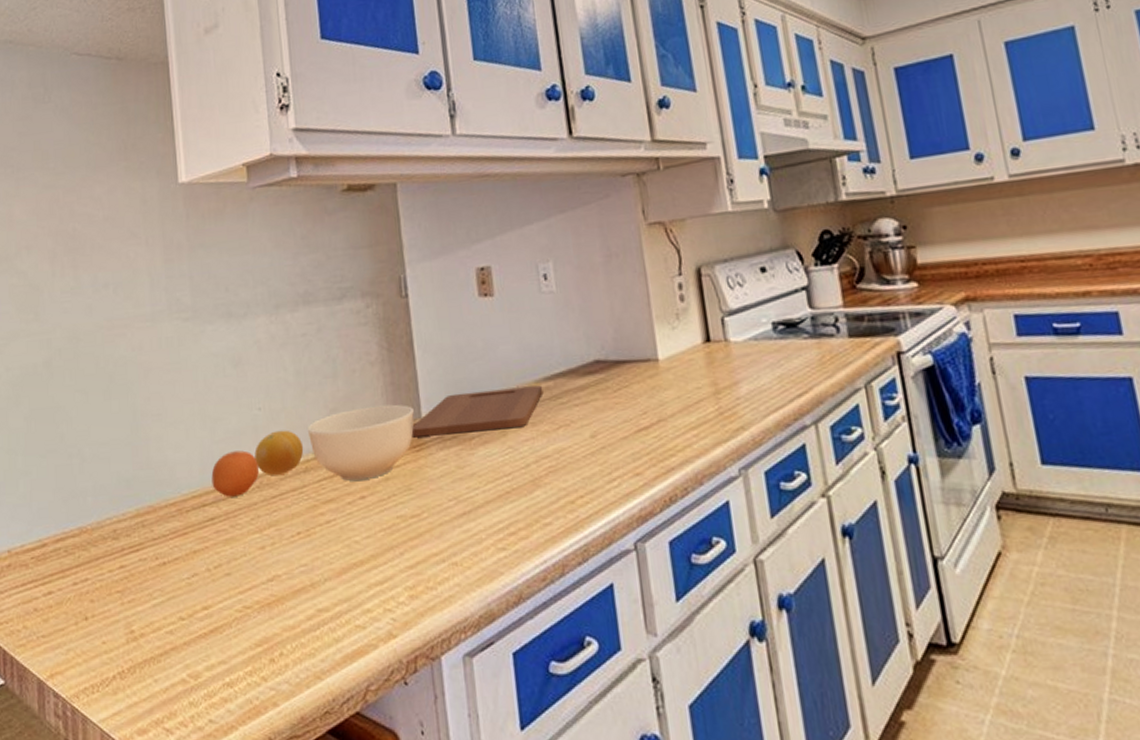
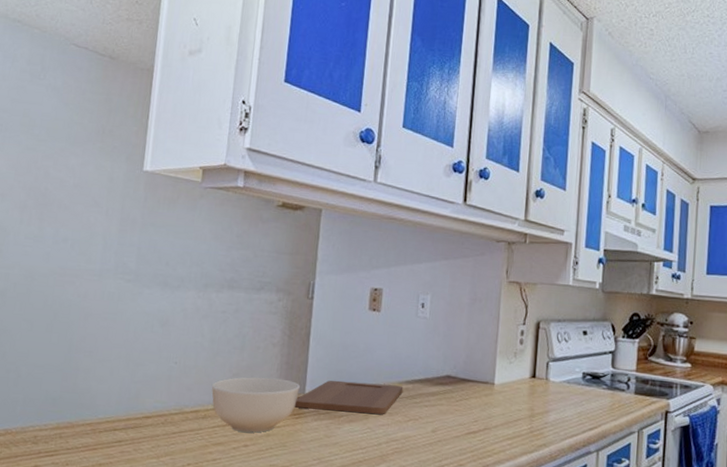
fruit: present [211,450,259,497] -> none [124,391,166,428]
fruit: present [254,430,304,477] -> none [164,382,206,418]

